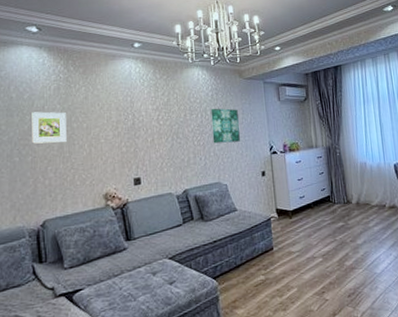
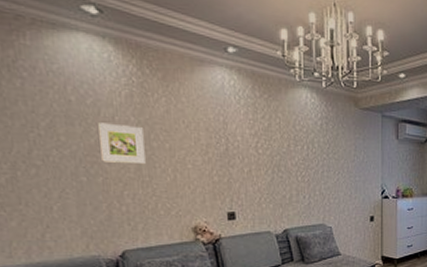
wall art: present [211,108,240,144] -> none [319,140,350,182]

